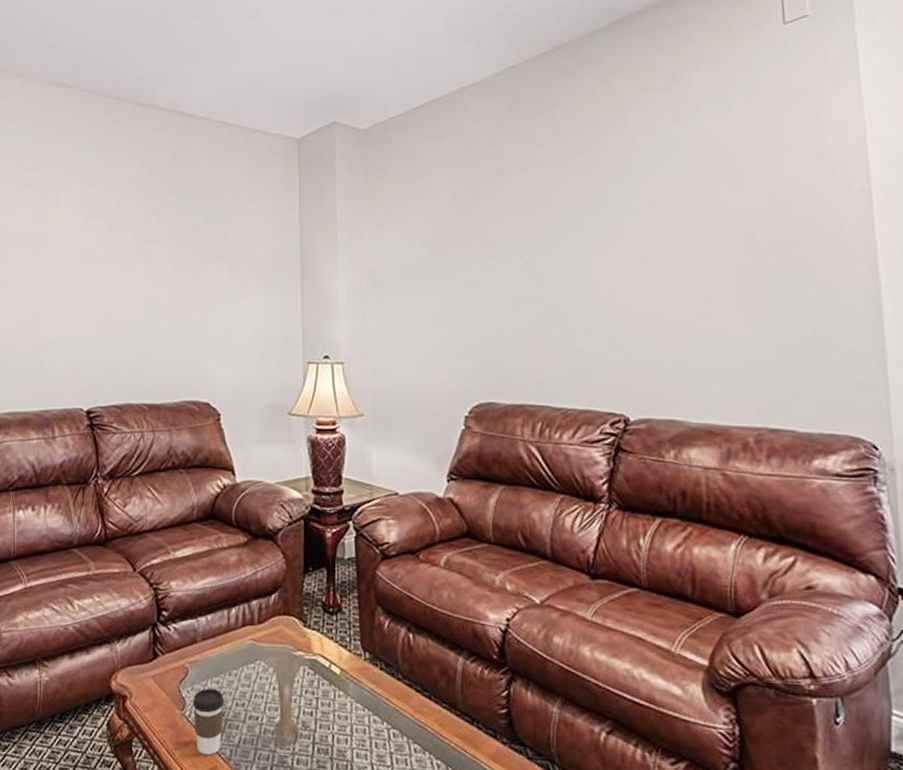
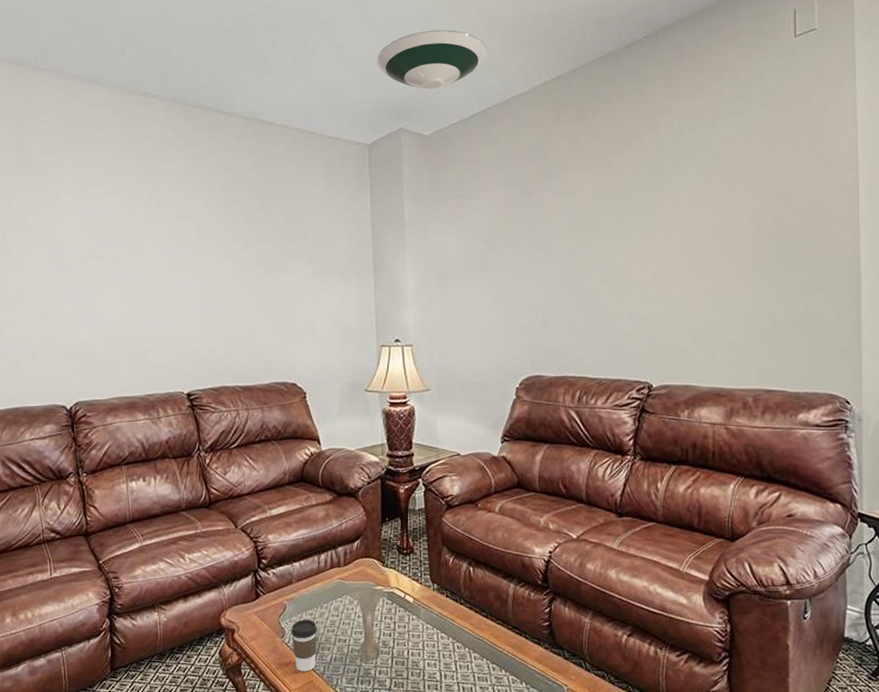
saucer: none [309,17,431,81] -> present [377,29,487,90]

